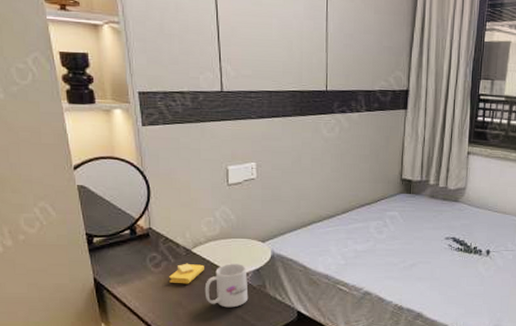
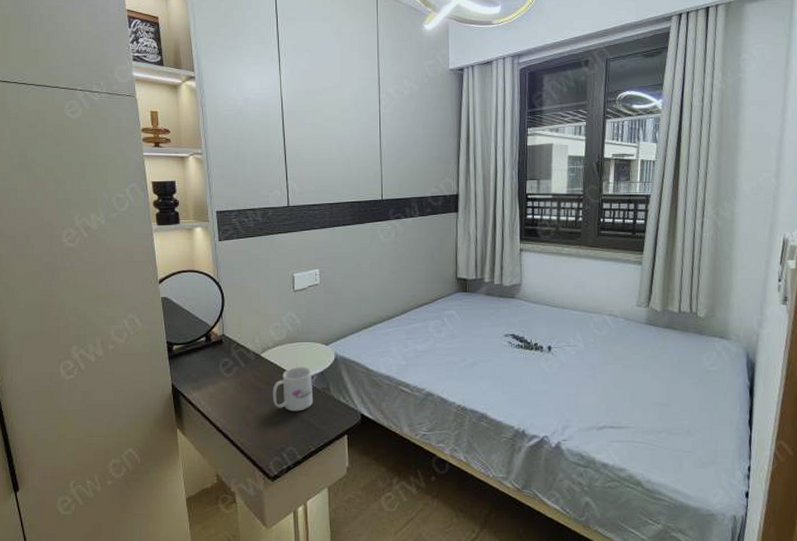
sticky notes: present [168,263,204,284] -> none [239,367,272,389]

